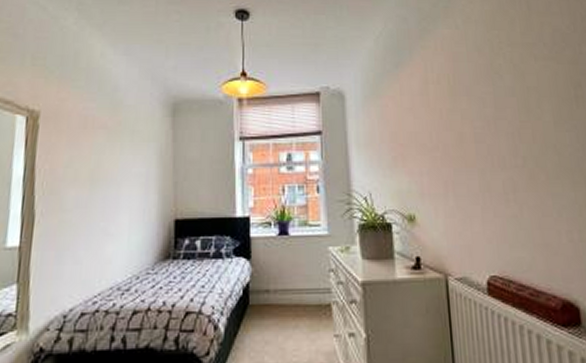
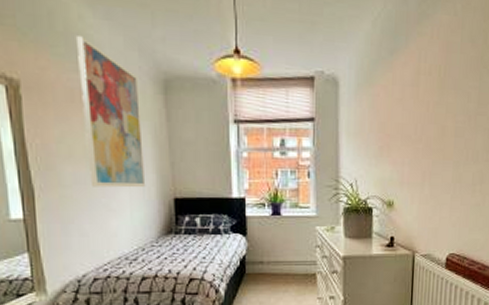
wall art: none [91,70,149,211] -> present [77,36,146,188]

